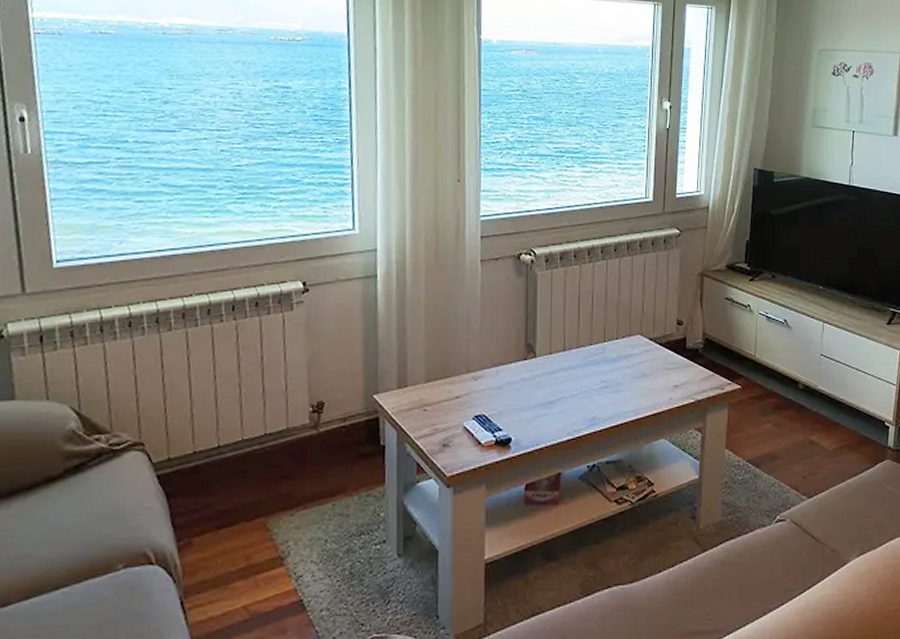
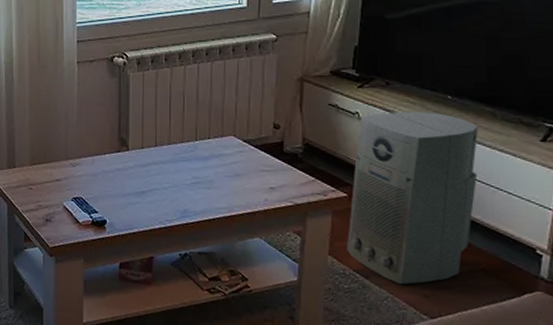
air purifier: none [741,302,843,470] -> present [347,111,479,285]

